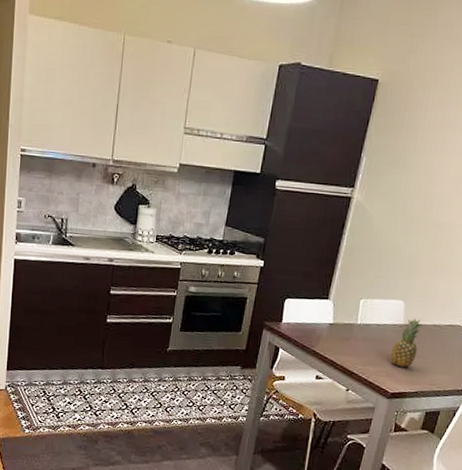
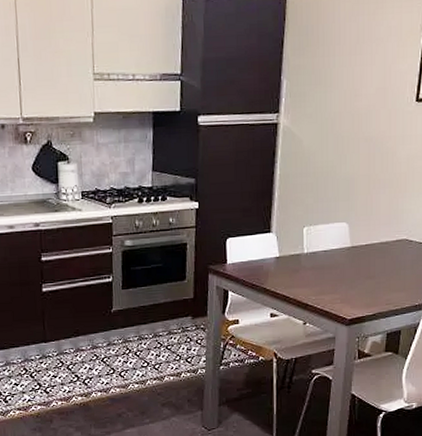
fruit: present [390,318,423,368] -> none [342,239,370,292]

